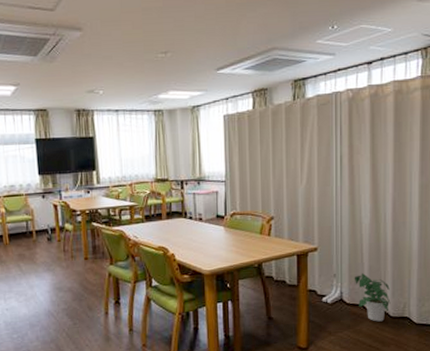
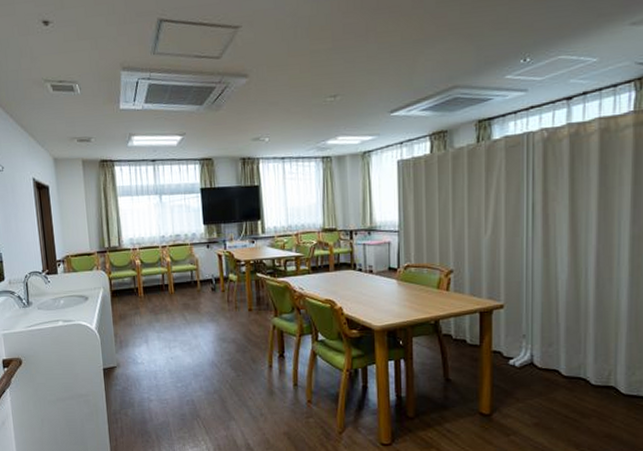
potted plant: present [354,273,391,322] -> none [547,335,592,390]

